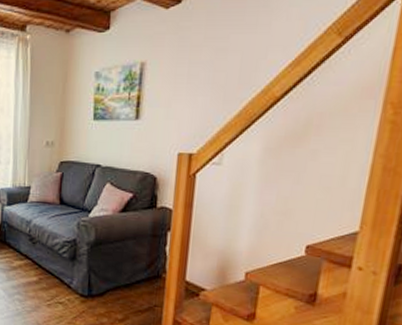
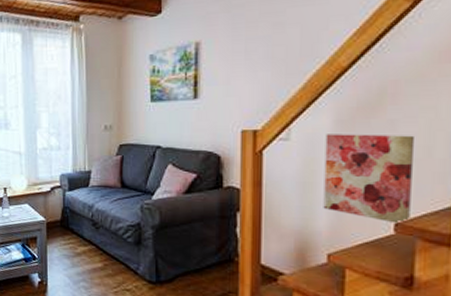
wall art: none [246,160,333,246] -> present [323,134,416,224]

